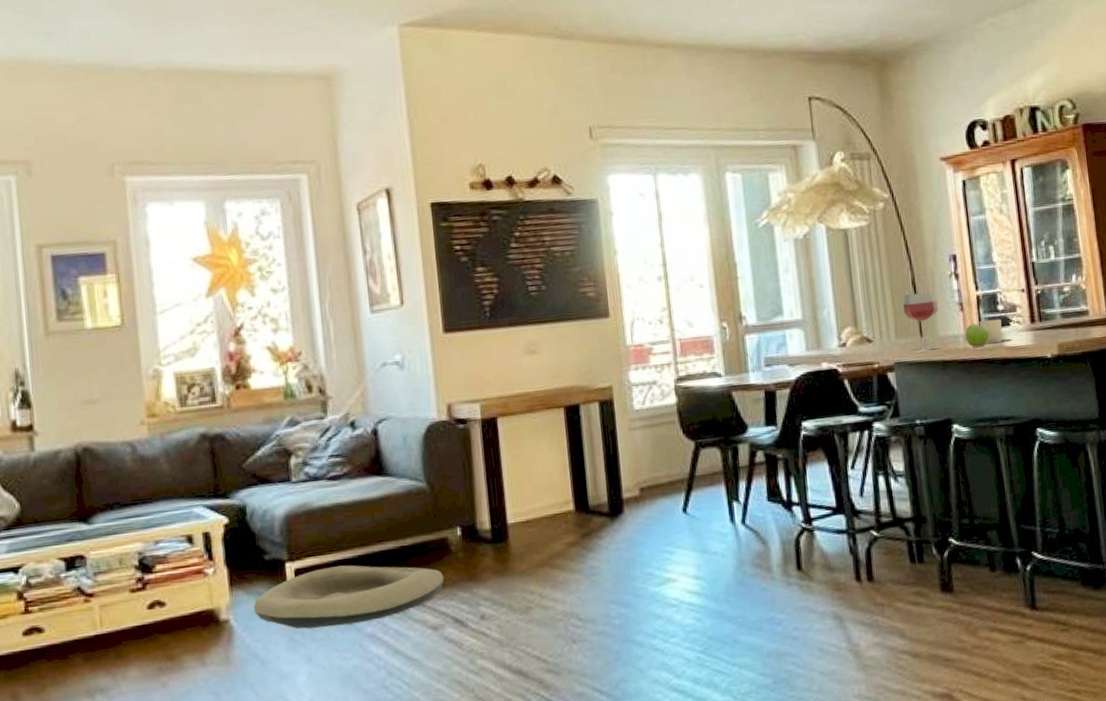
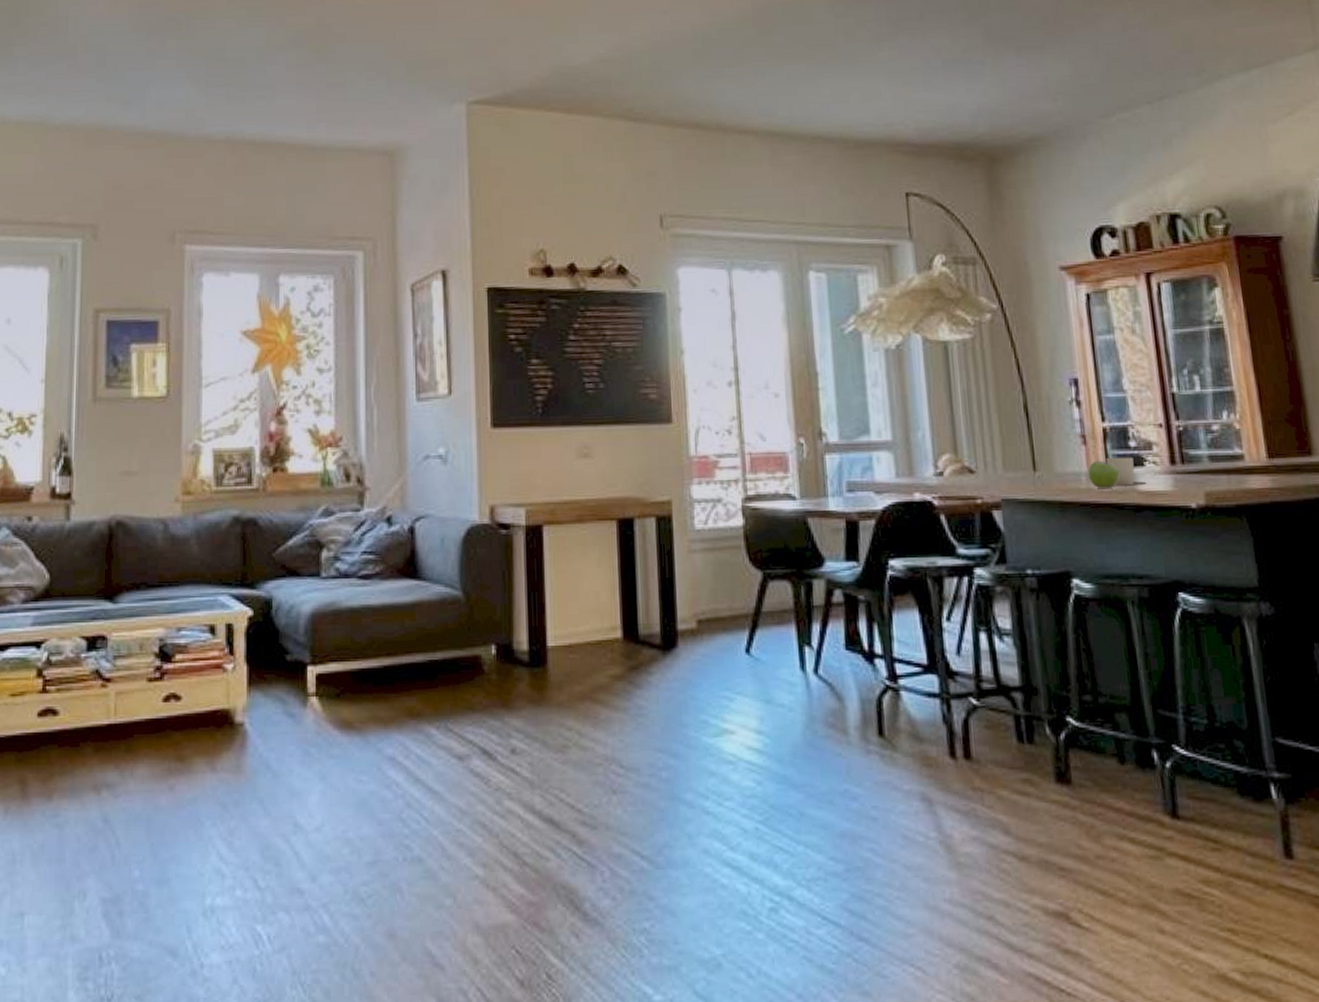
dog bed: present [253,565,444,629] -> none [269,675,474,744]
wineglass: present [903,292,942,352] -> none [1013,420,1060,489]

